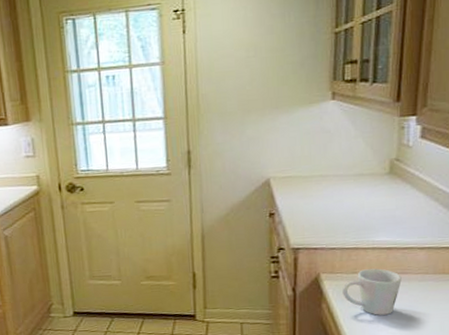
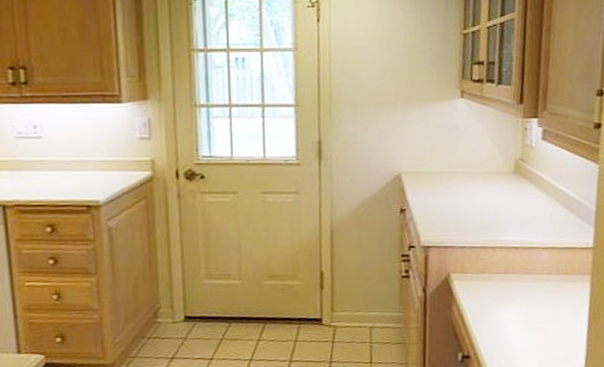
mug: present [342,268,402,315] -> none [472,268,528,318]

